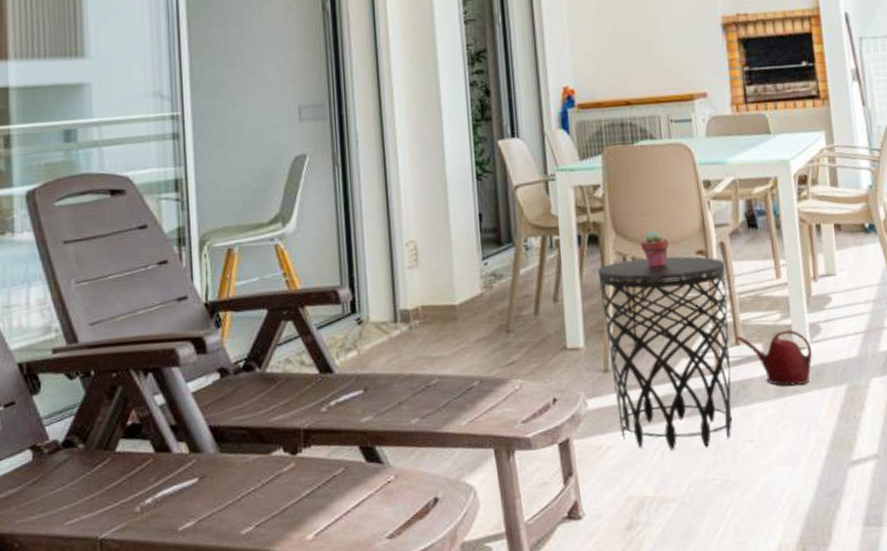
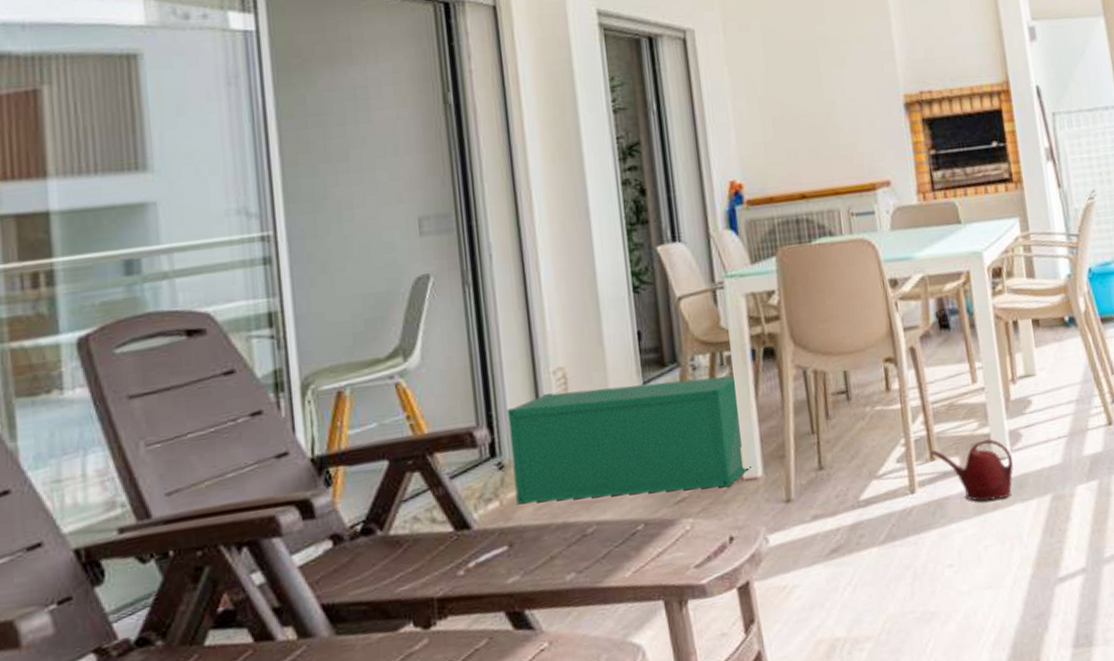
storage bin: none [366,257,574,356] -> present [506,376,751,505]
side table: present [597,256,733,451] -> none [775,364,930,585]
potted succulent: present [640,229,669,268] -> none [821,337,854,381]

